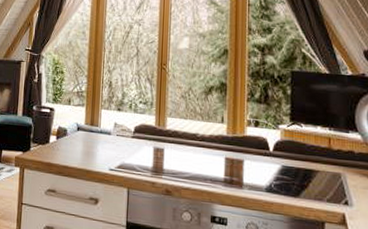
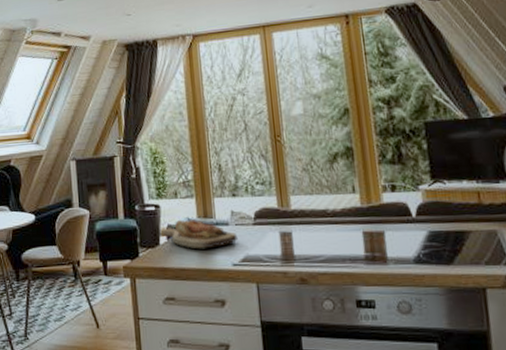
cutting board: none [52,124,117,152] -> present [161,219,238,249]

